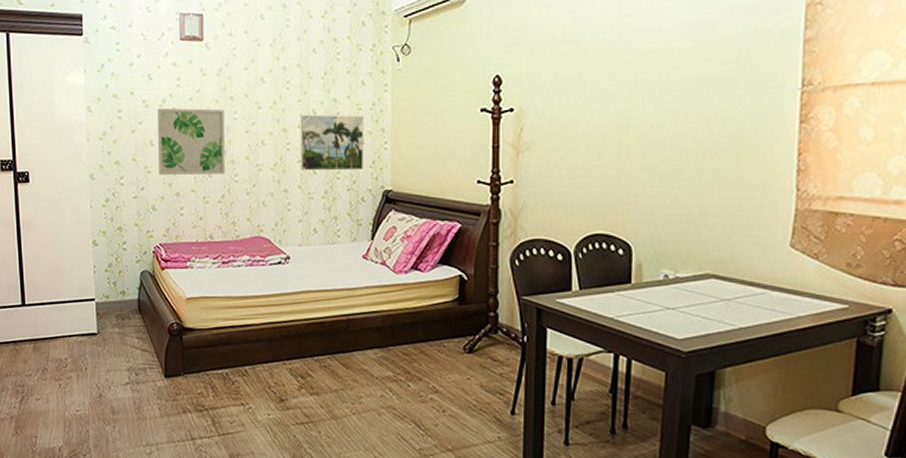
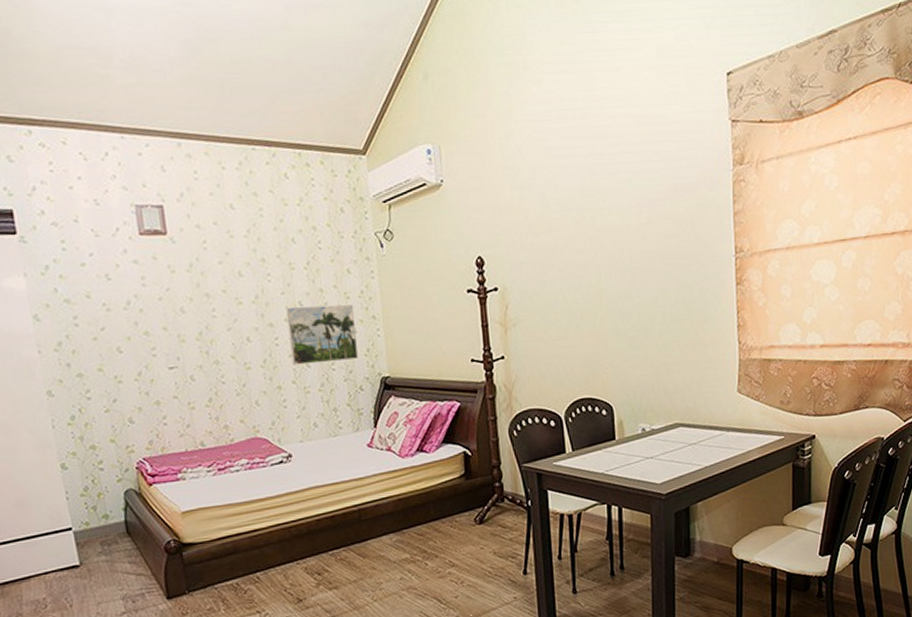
wall art: present [158,108,225,176] -> none [122,308,210,385]

